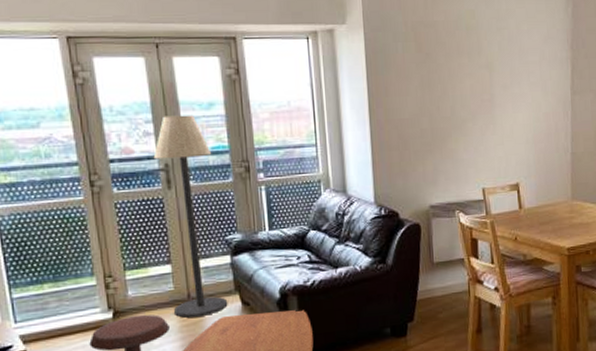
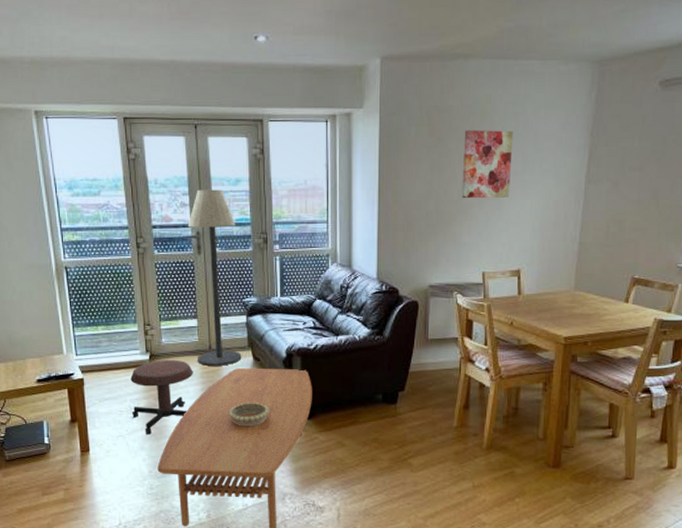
wall art: none [451,45,502,115] -> present [461,130,513,199]

